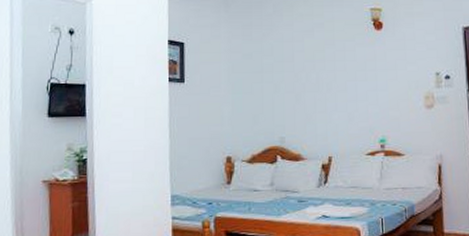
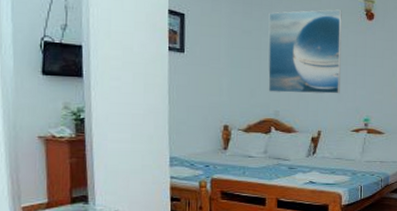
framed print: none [269,22,351,117] -> present [268,9,342,94]

